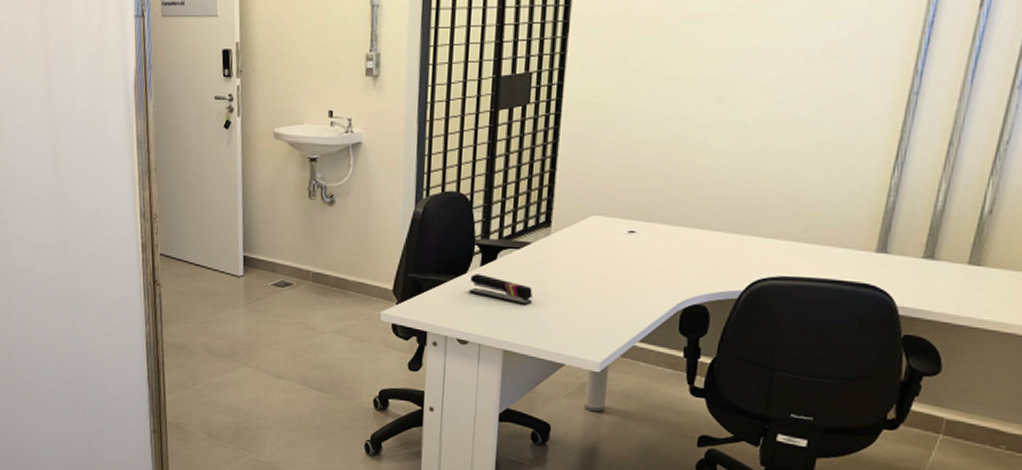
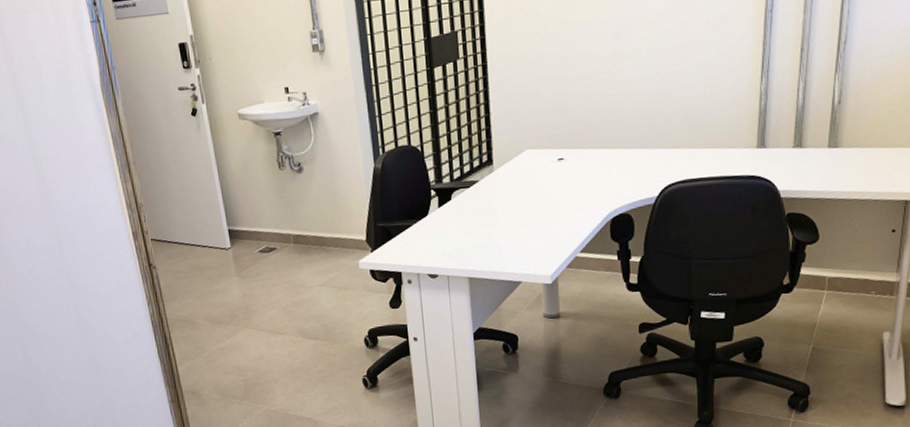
stapler: present [469,274,533,305] -> none [432,214,487,236]

